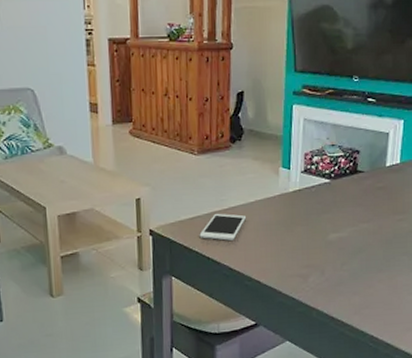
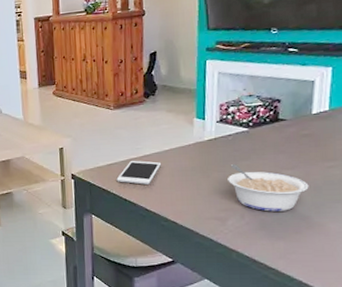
legume: none [310,218,381,267] -> present [228,164,309,212]

